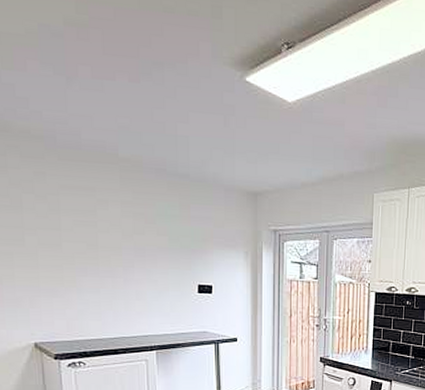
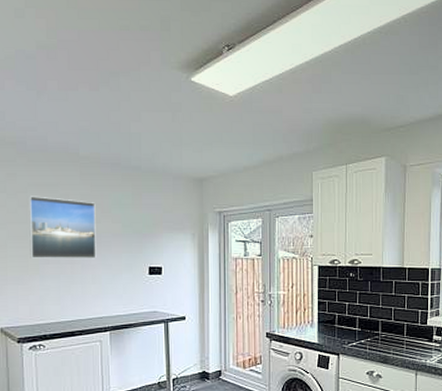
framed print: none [61,199,140,274] -> present [29,196,96,259]

